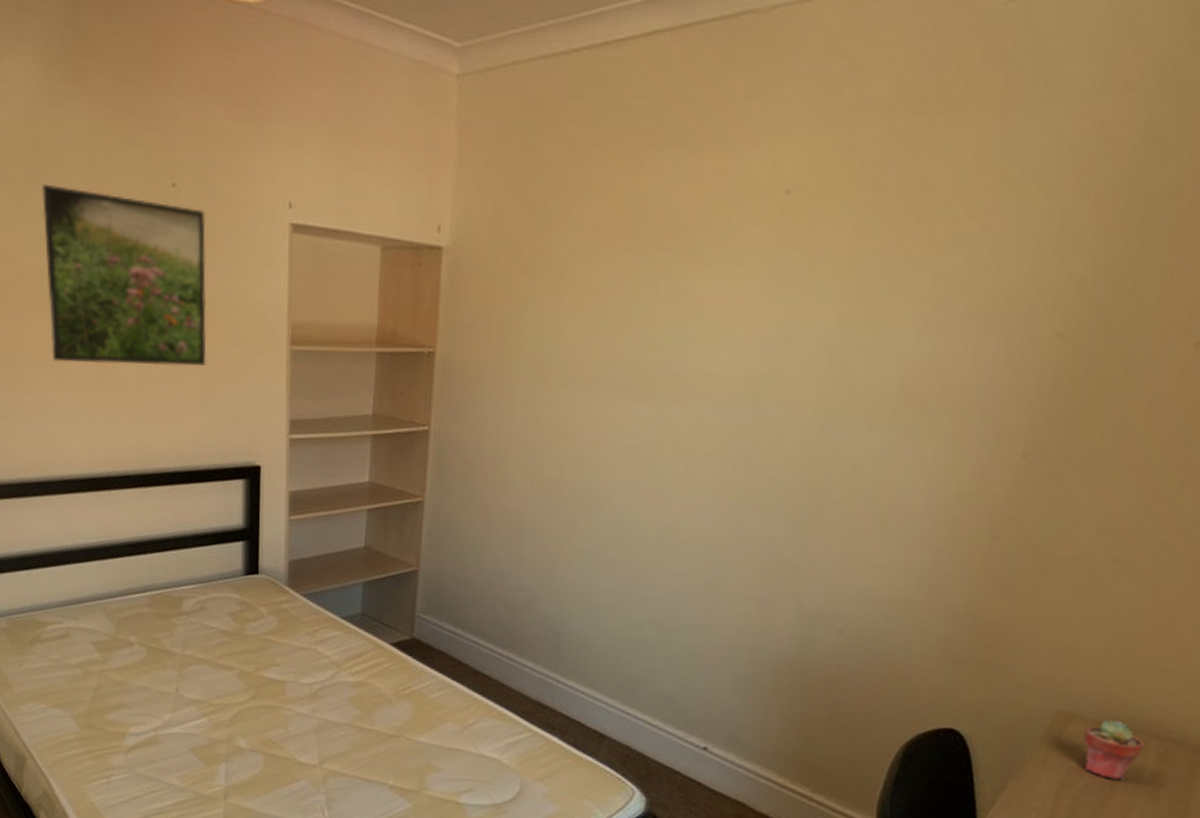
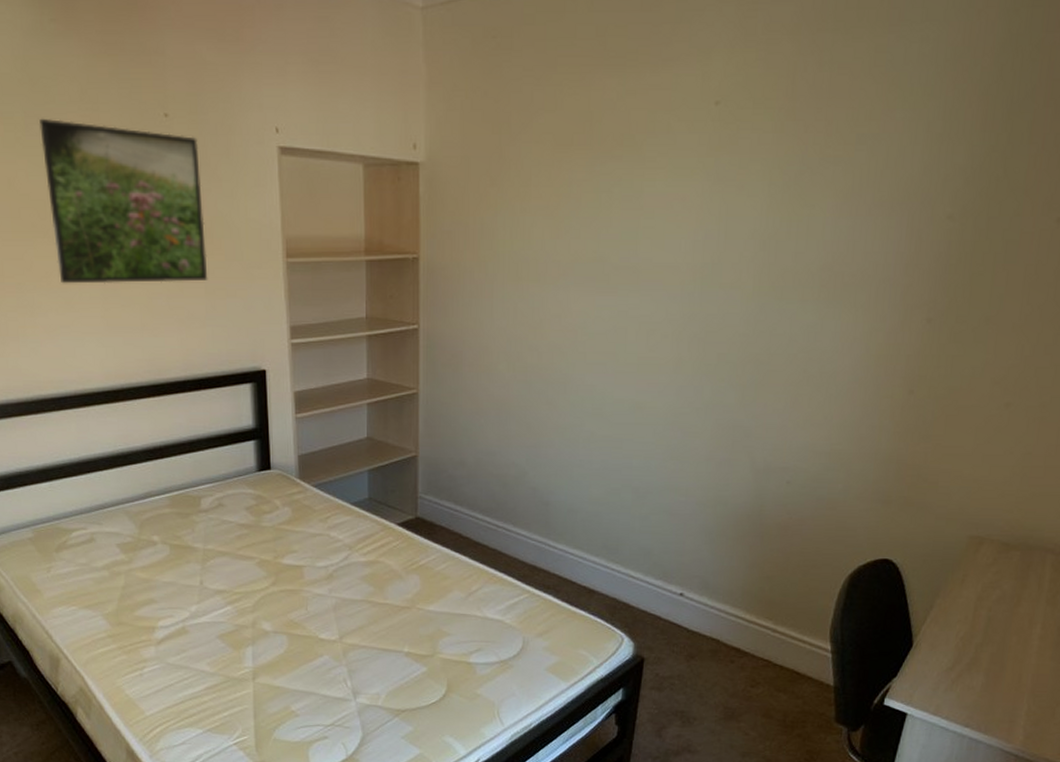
potted succulent: present [1083,720,1144,780] -> none [993,540,1042,591]

